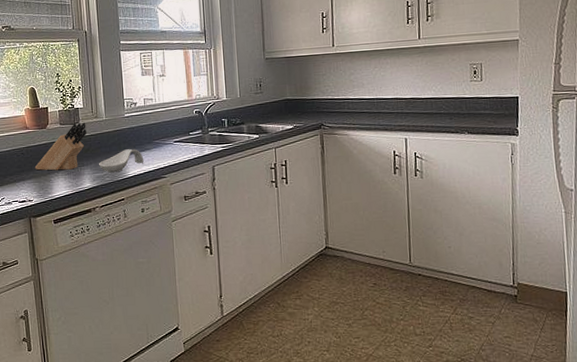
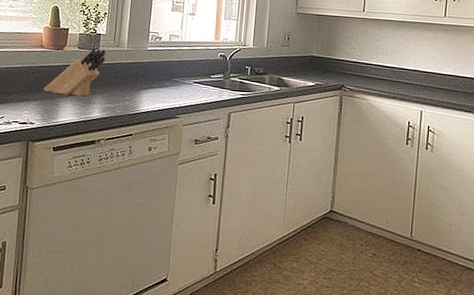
spoon rest: present [99,149,144,173] -> none [112,83,160,106]

